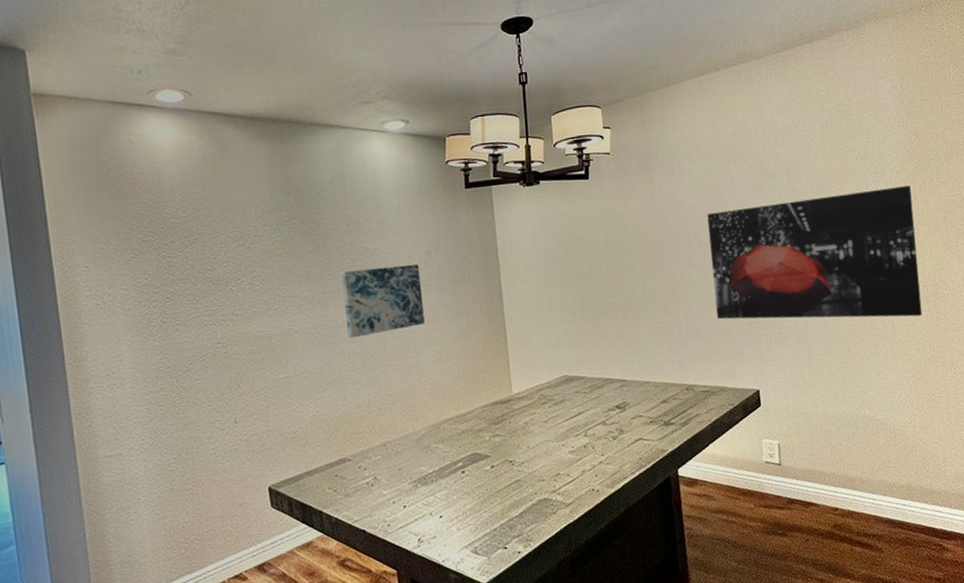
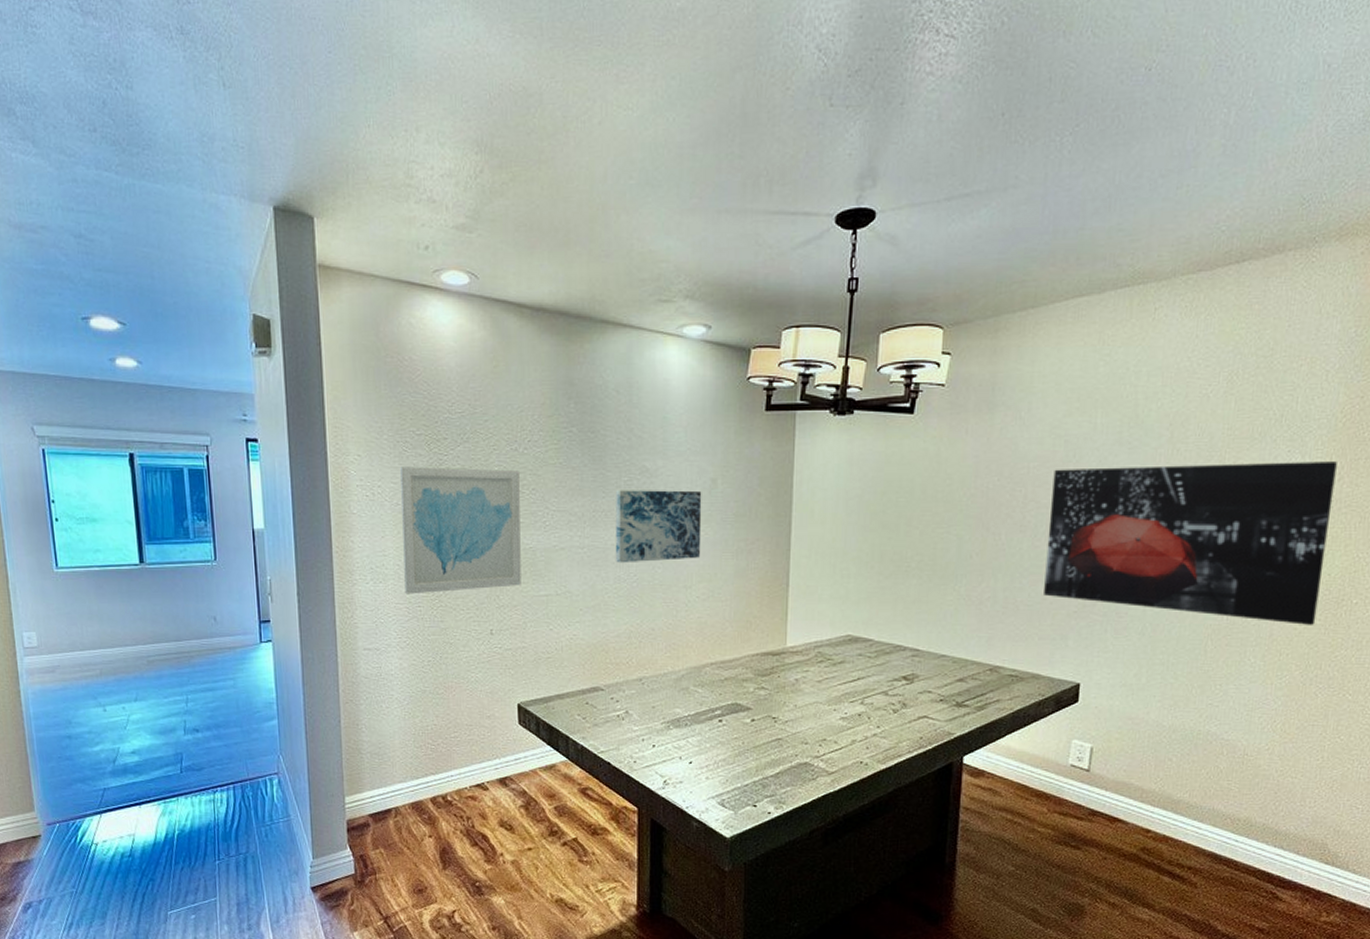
wall art: none [130,263,260,396] -> present [400,467,521,594]

